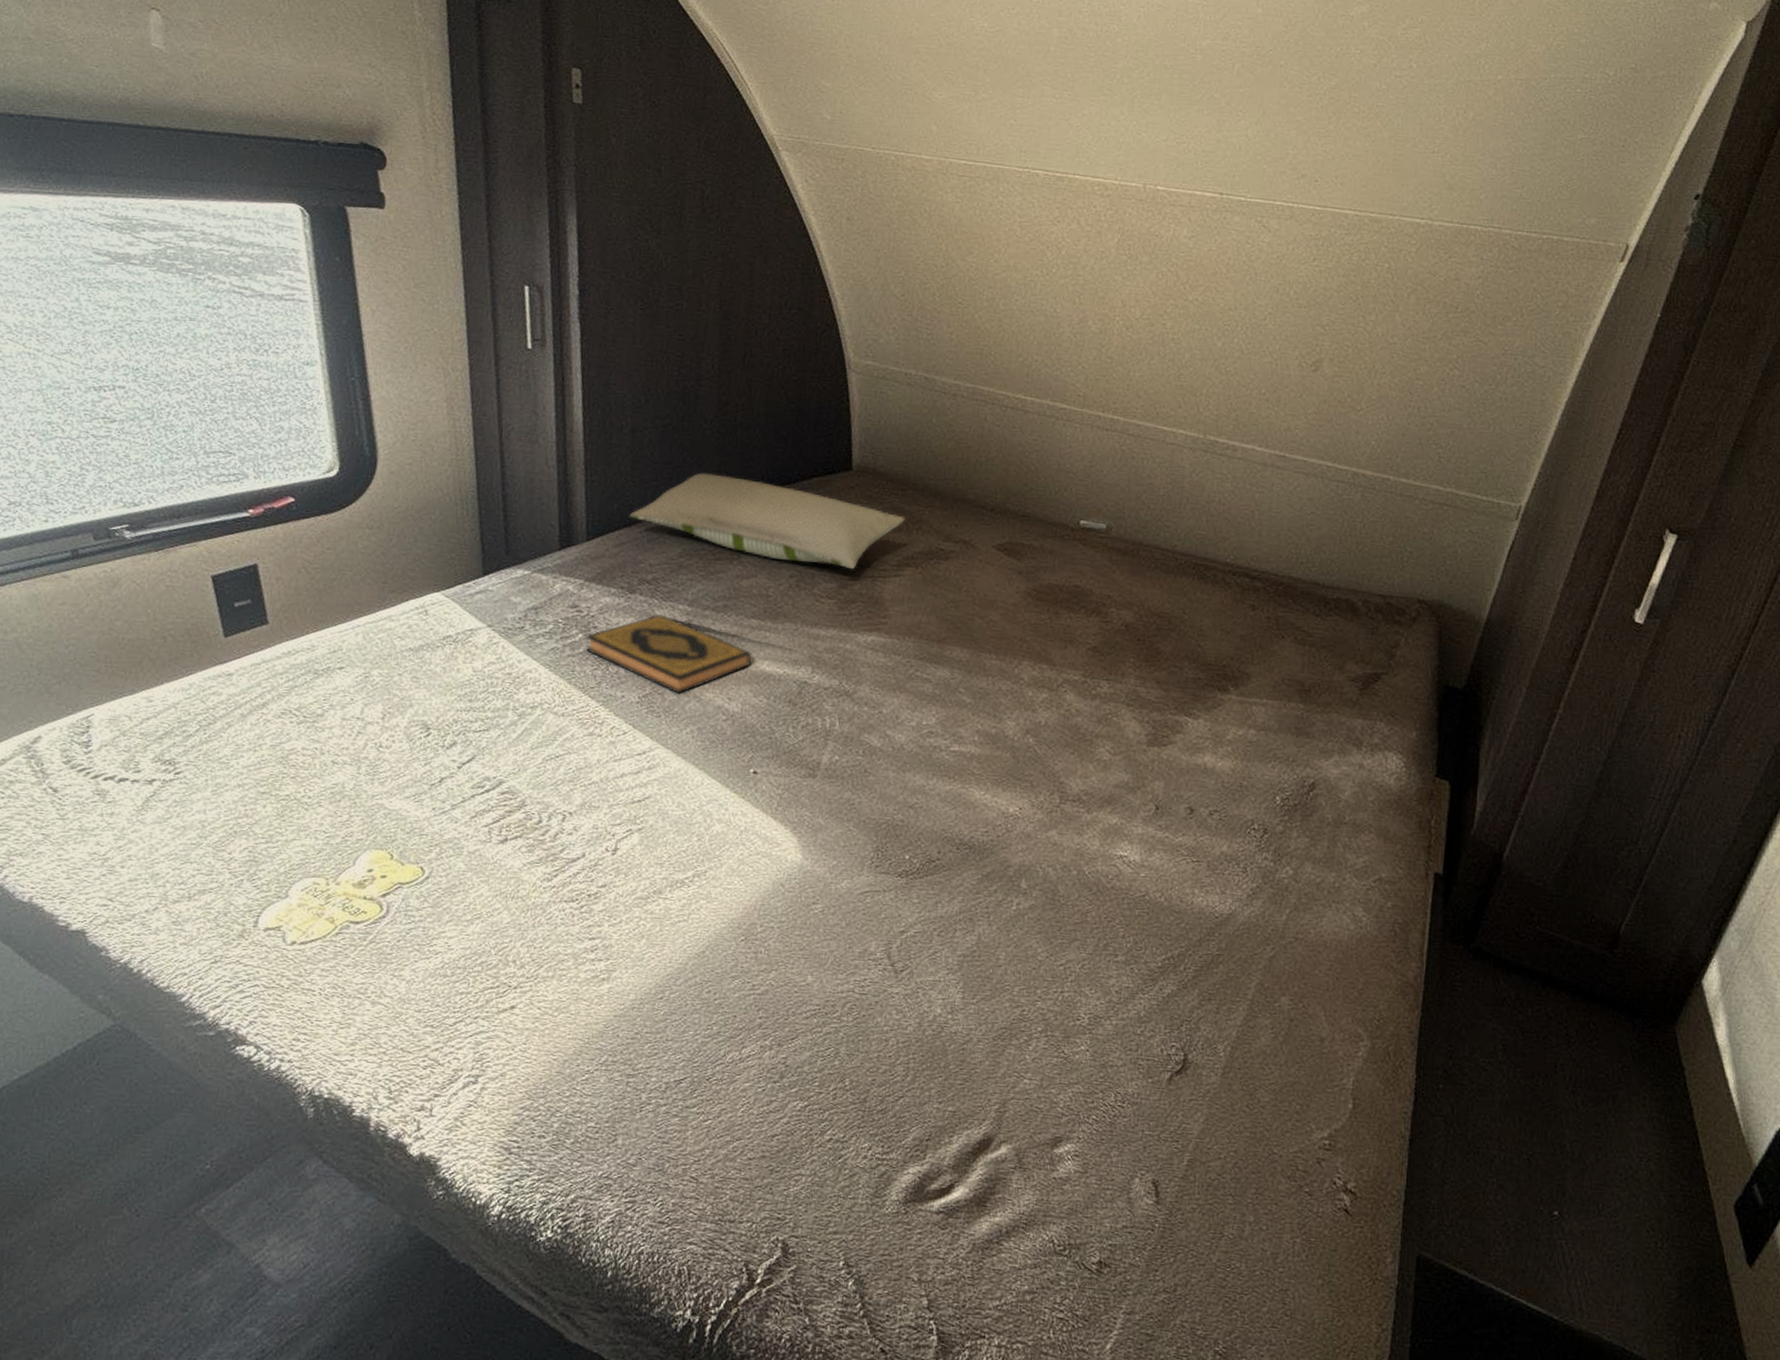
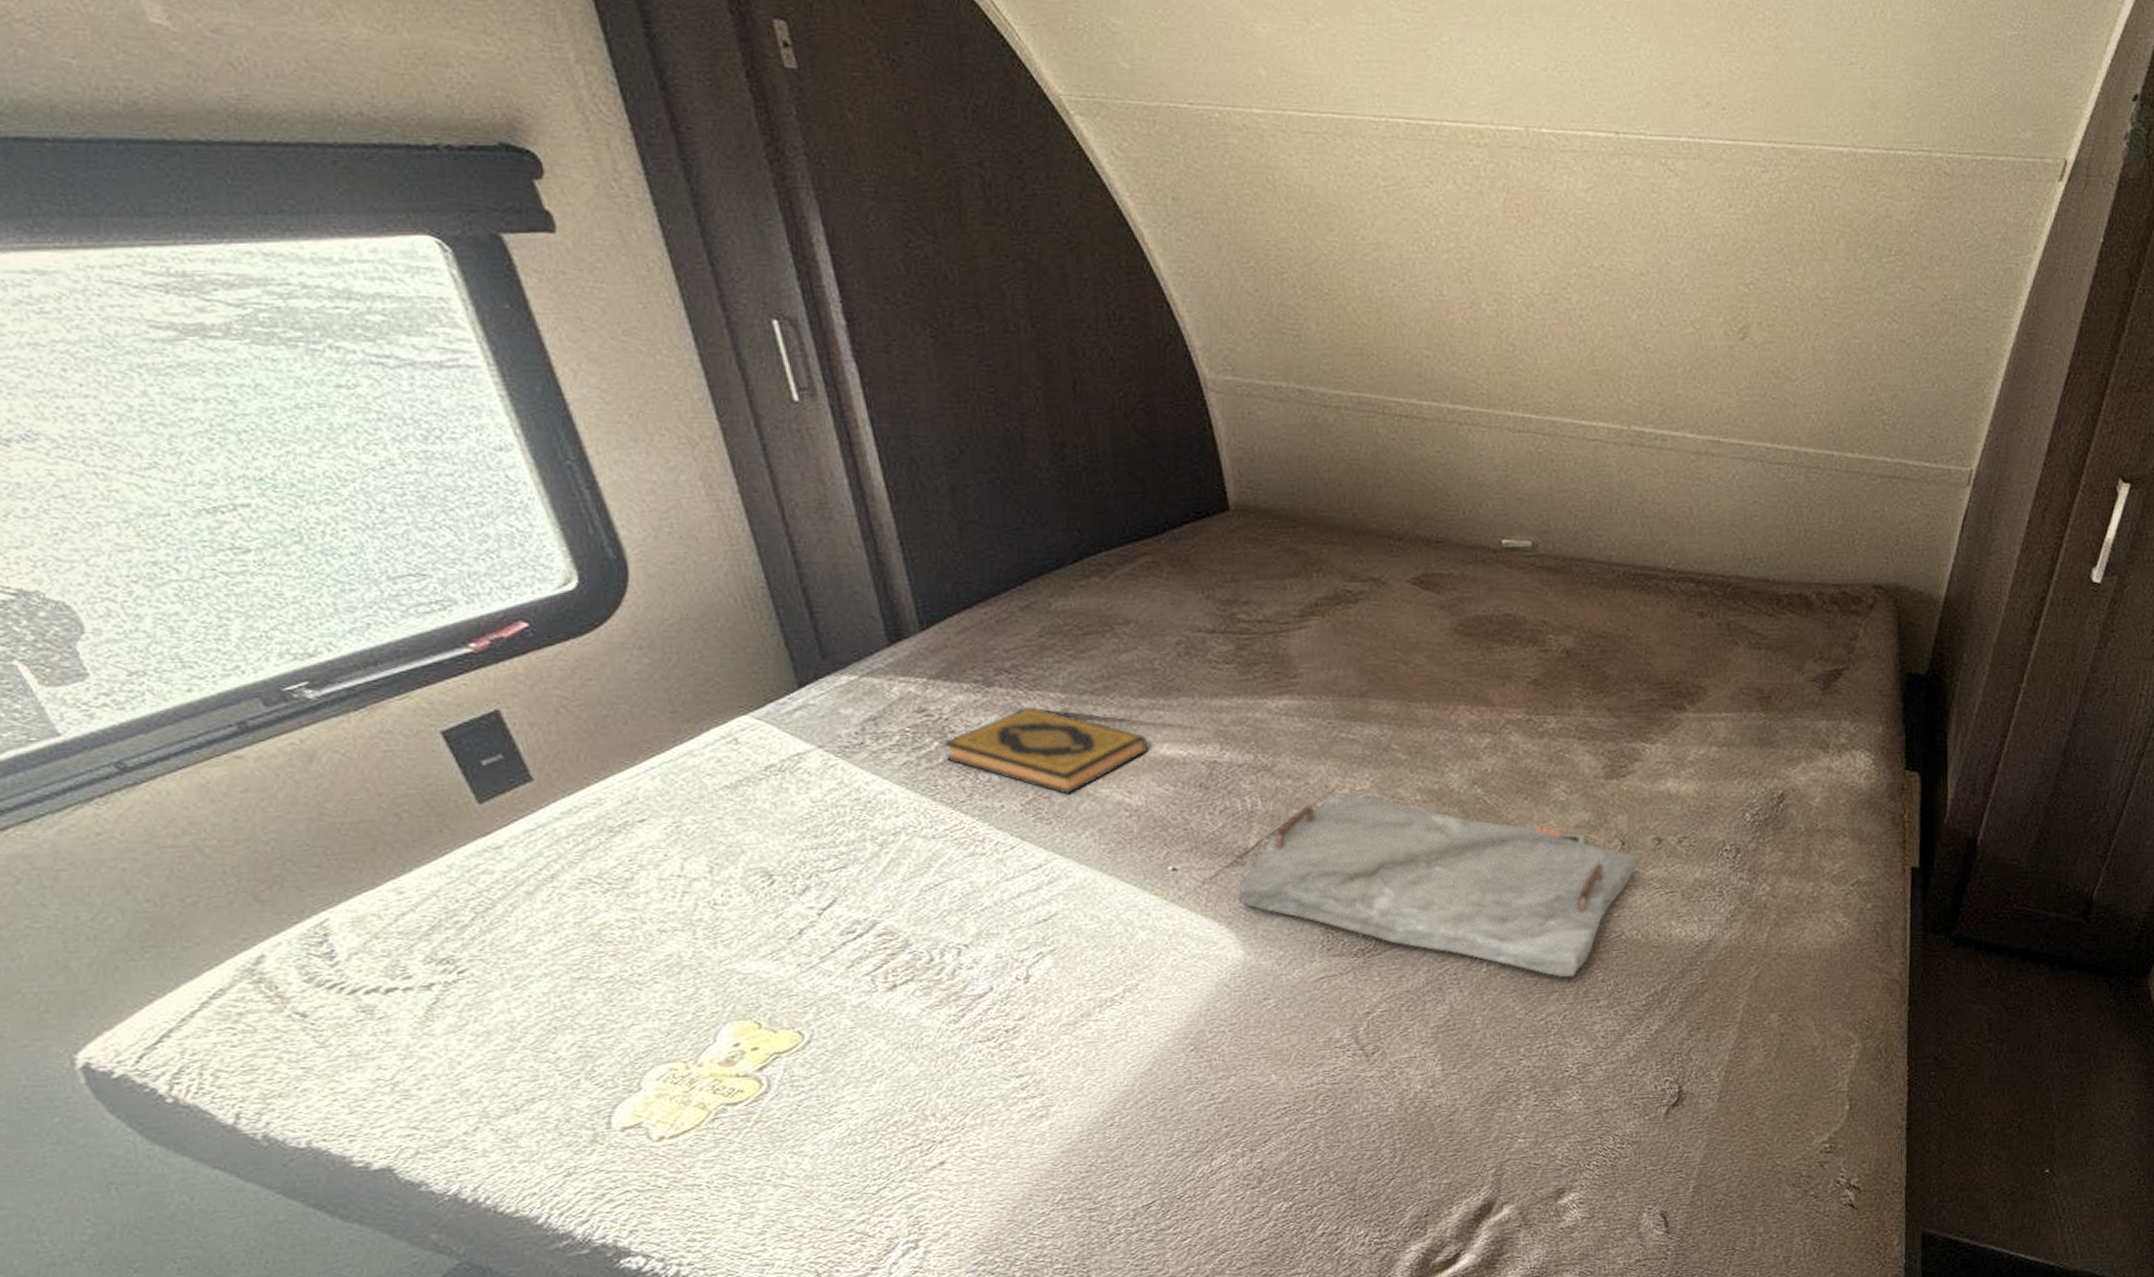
pillow: present [629,473,905,570] -> none [967,533,1301,627]
serving tray: none [805,726,1169,929] -> present [1238,795,1638,978]

